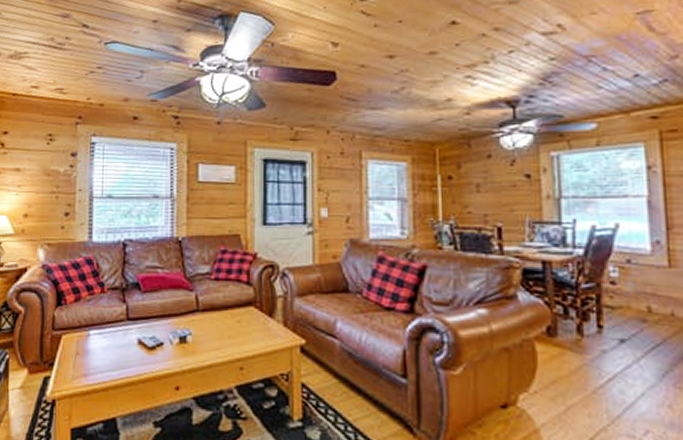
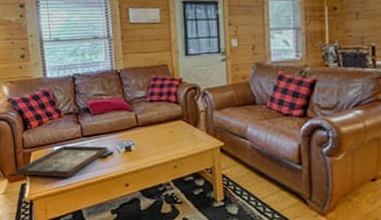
decorative tray: none [40,330,158,372] -> present [16,146,108,177]

